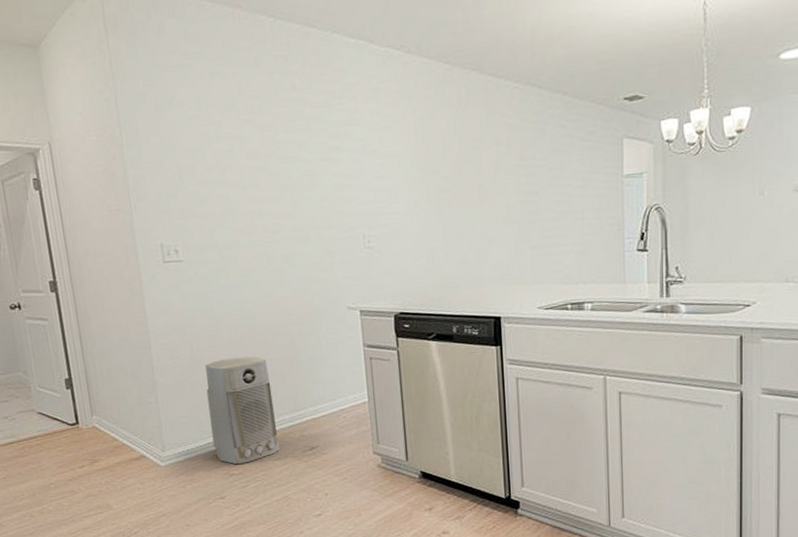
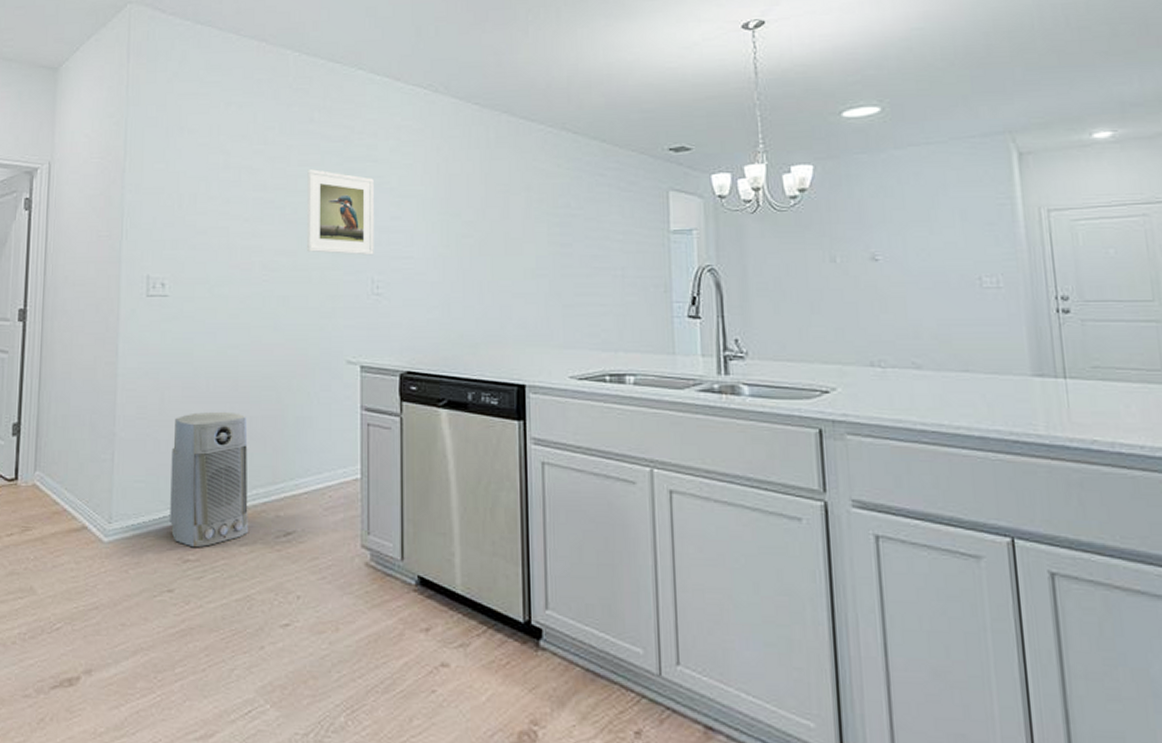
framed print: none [295,135,363,214] -> present [307,169,374,256]

